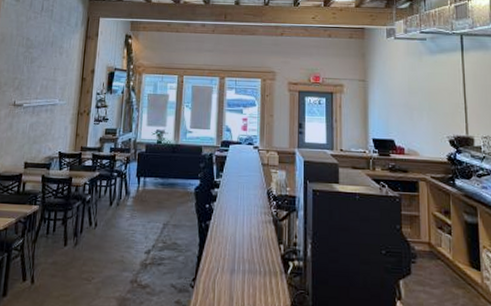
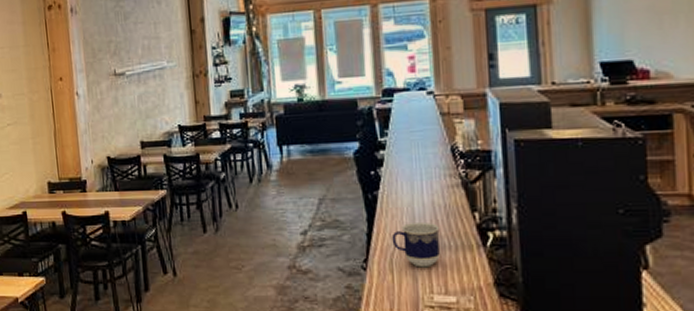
cup: none [216,249,254,289] -> present [391,221,440,268]

